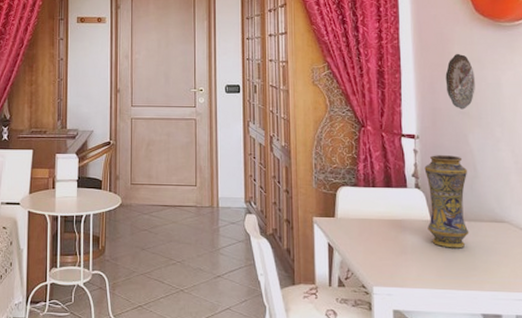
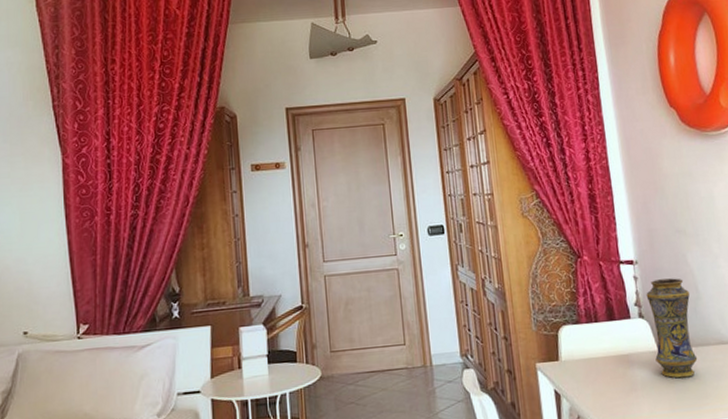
decorative plate: present [445,53,475,110] -> none [658,168,689,228]

